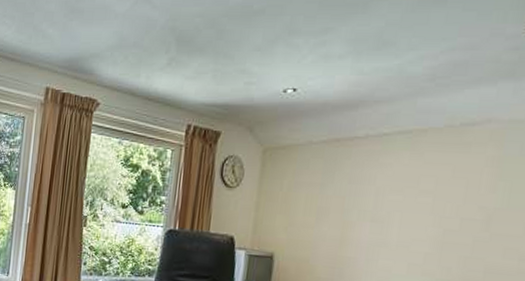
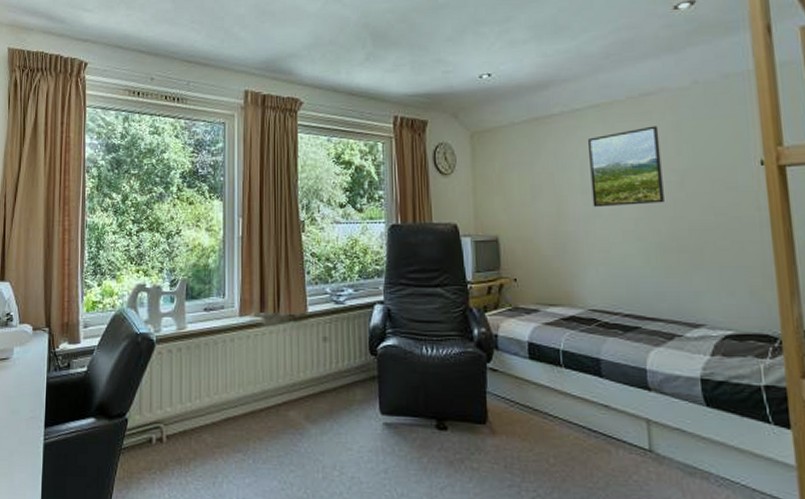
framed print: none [381,159,475,241] -> present [588,126,664,208]

